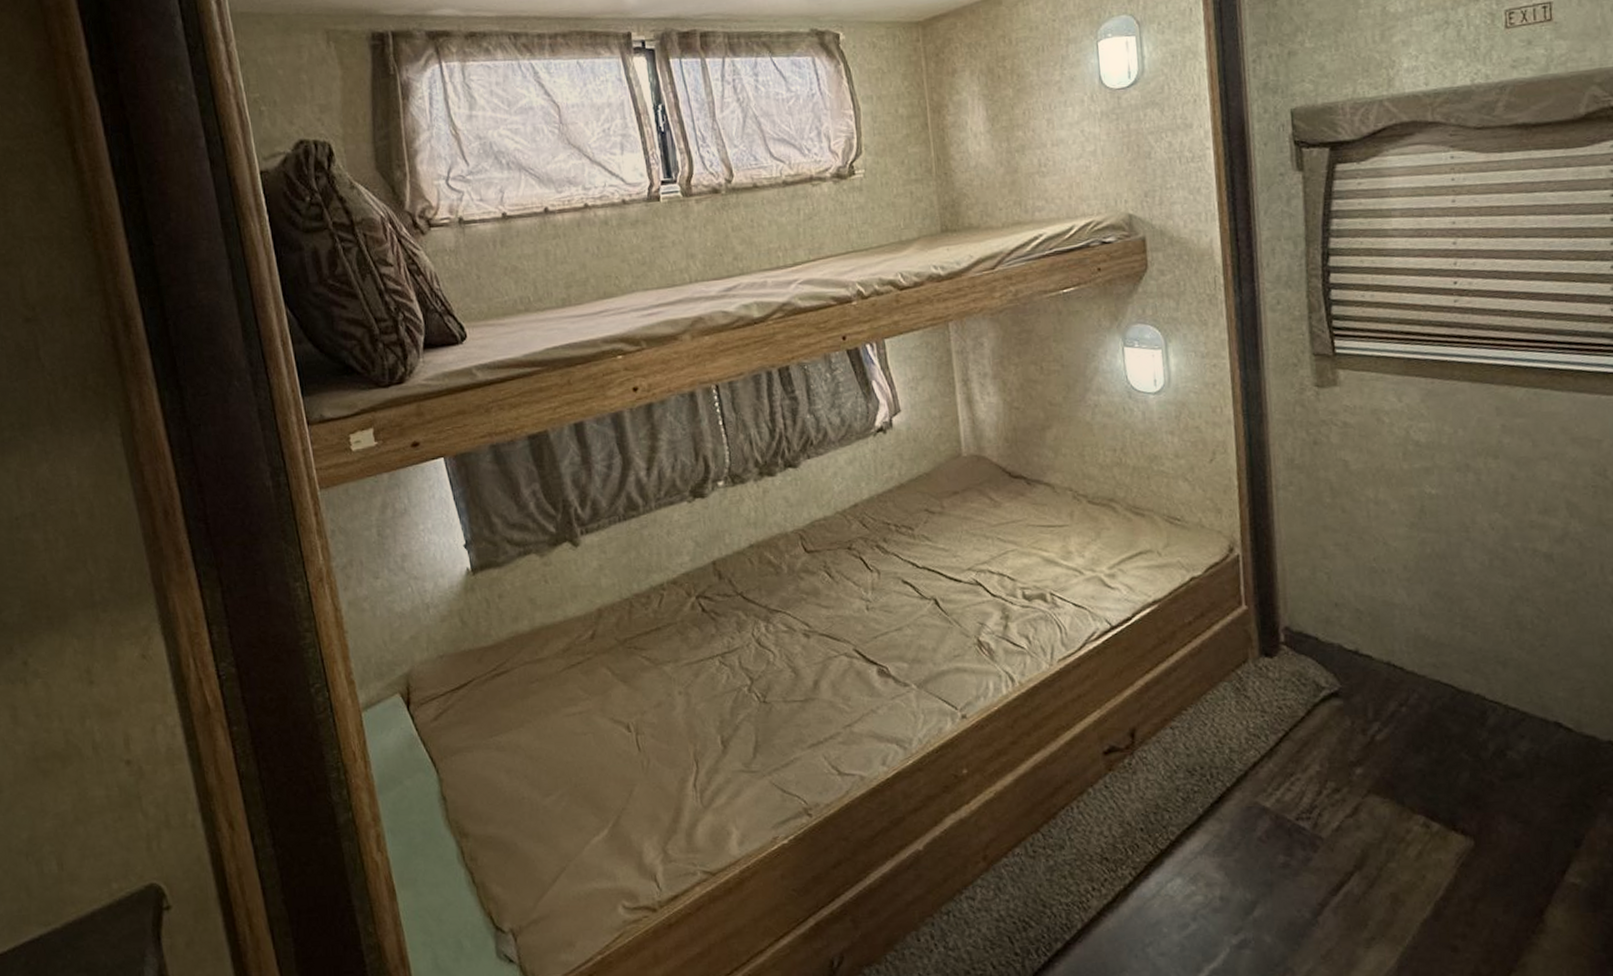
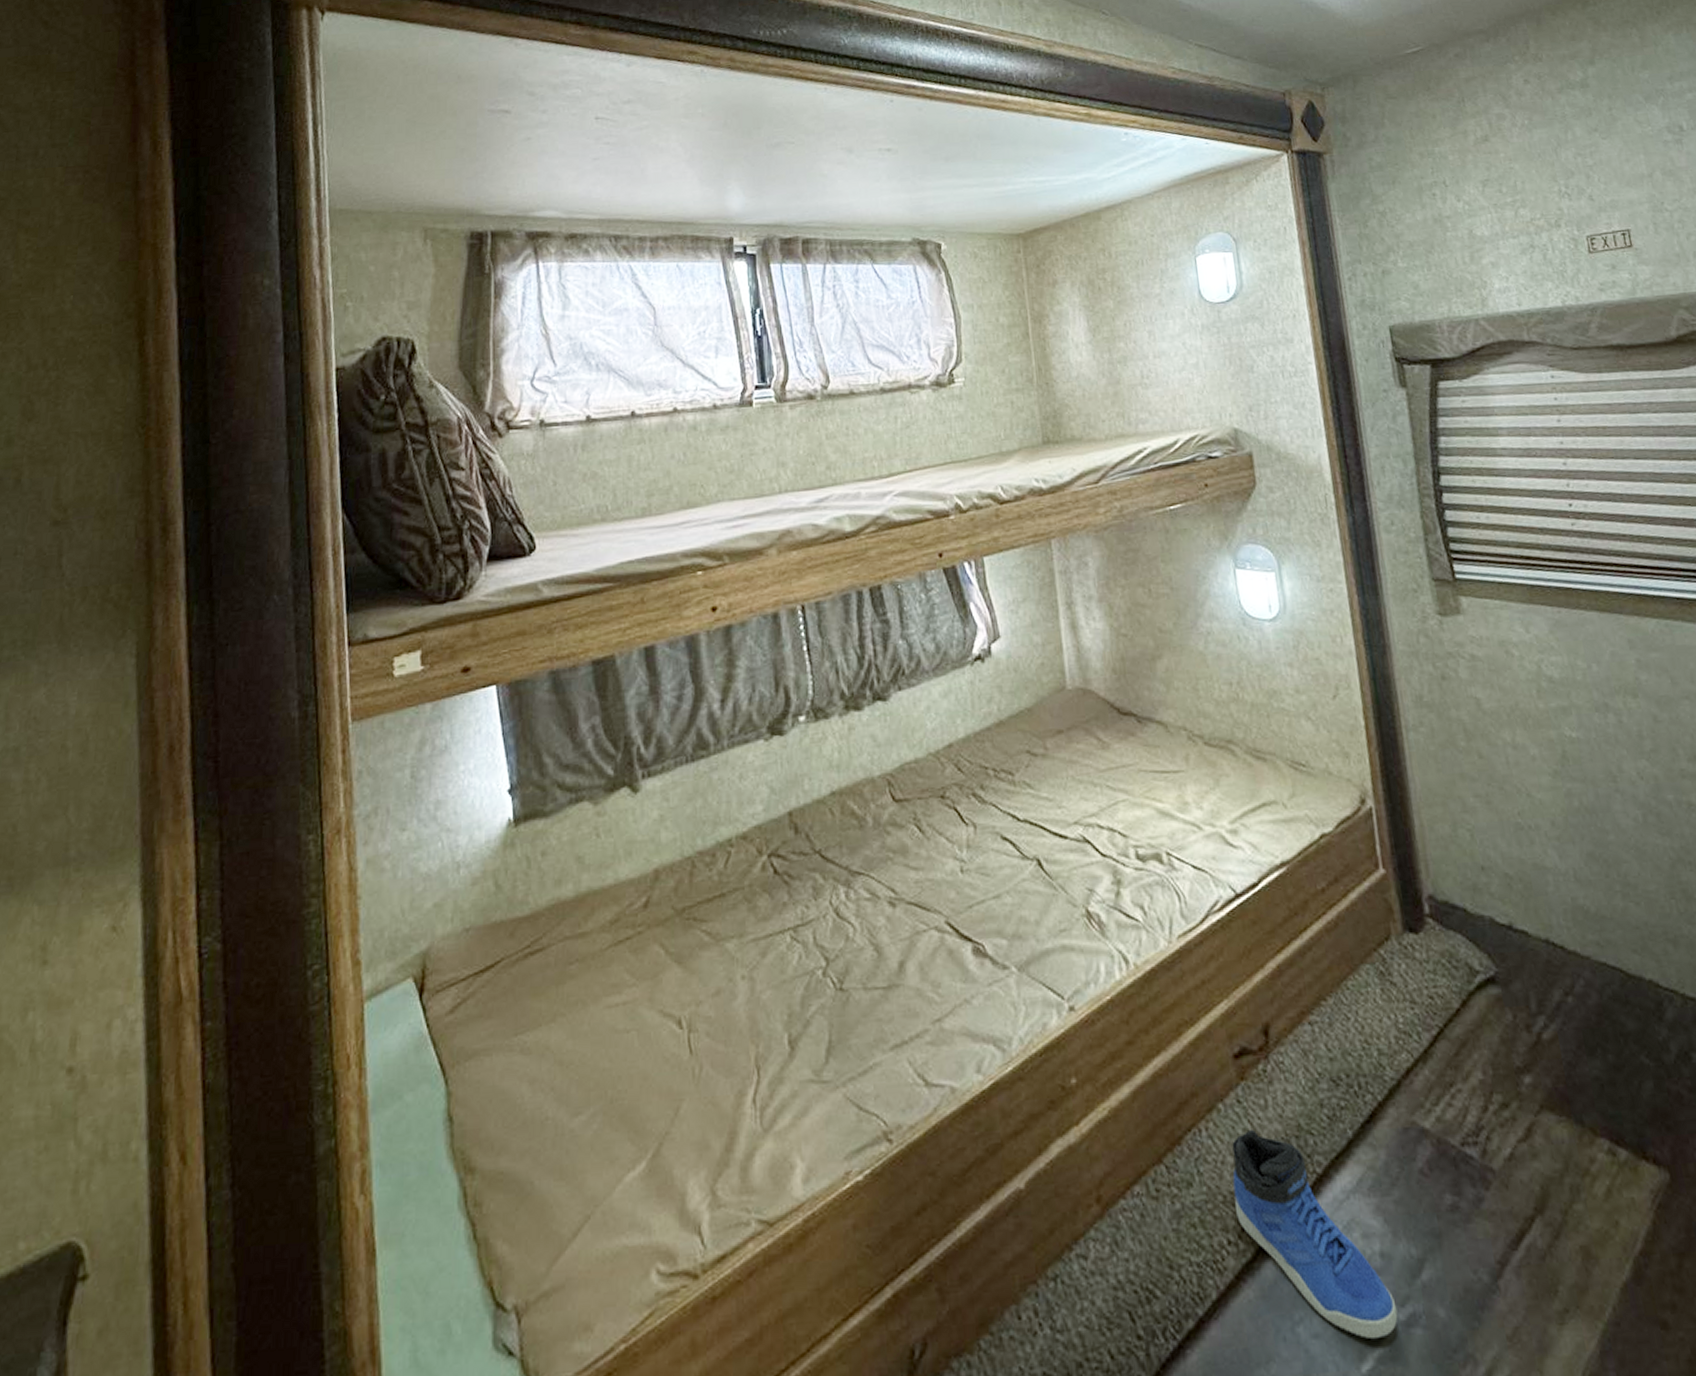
sneaker: none [1098,807,1231,957] -> present [1232,1129,1398,1340]

